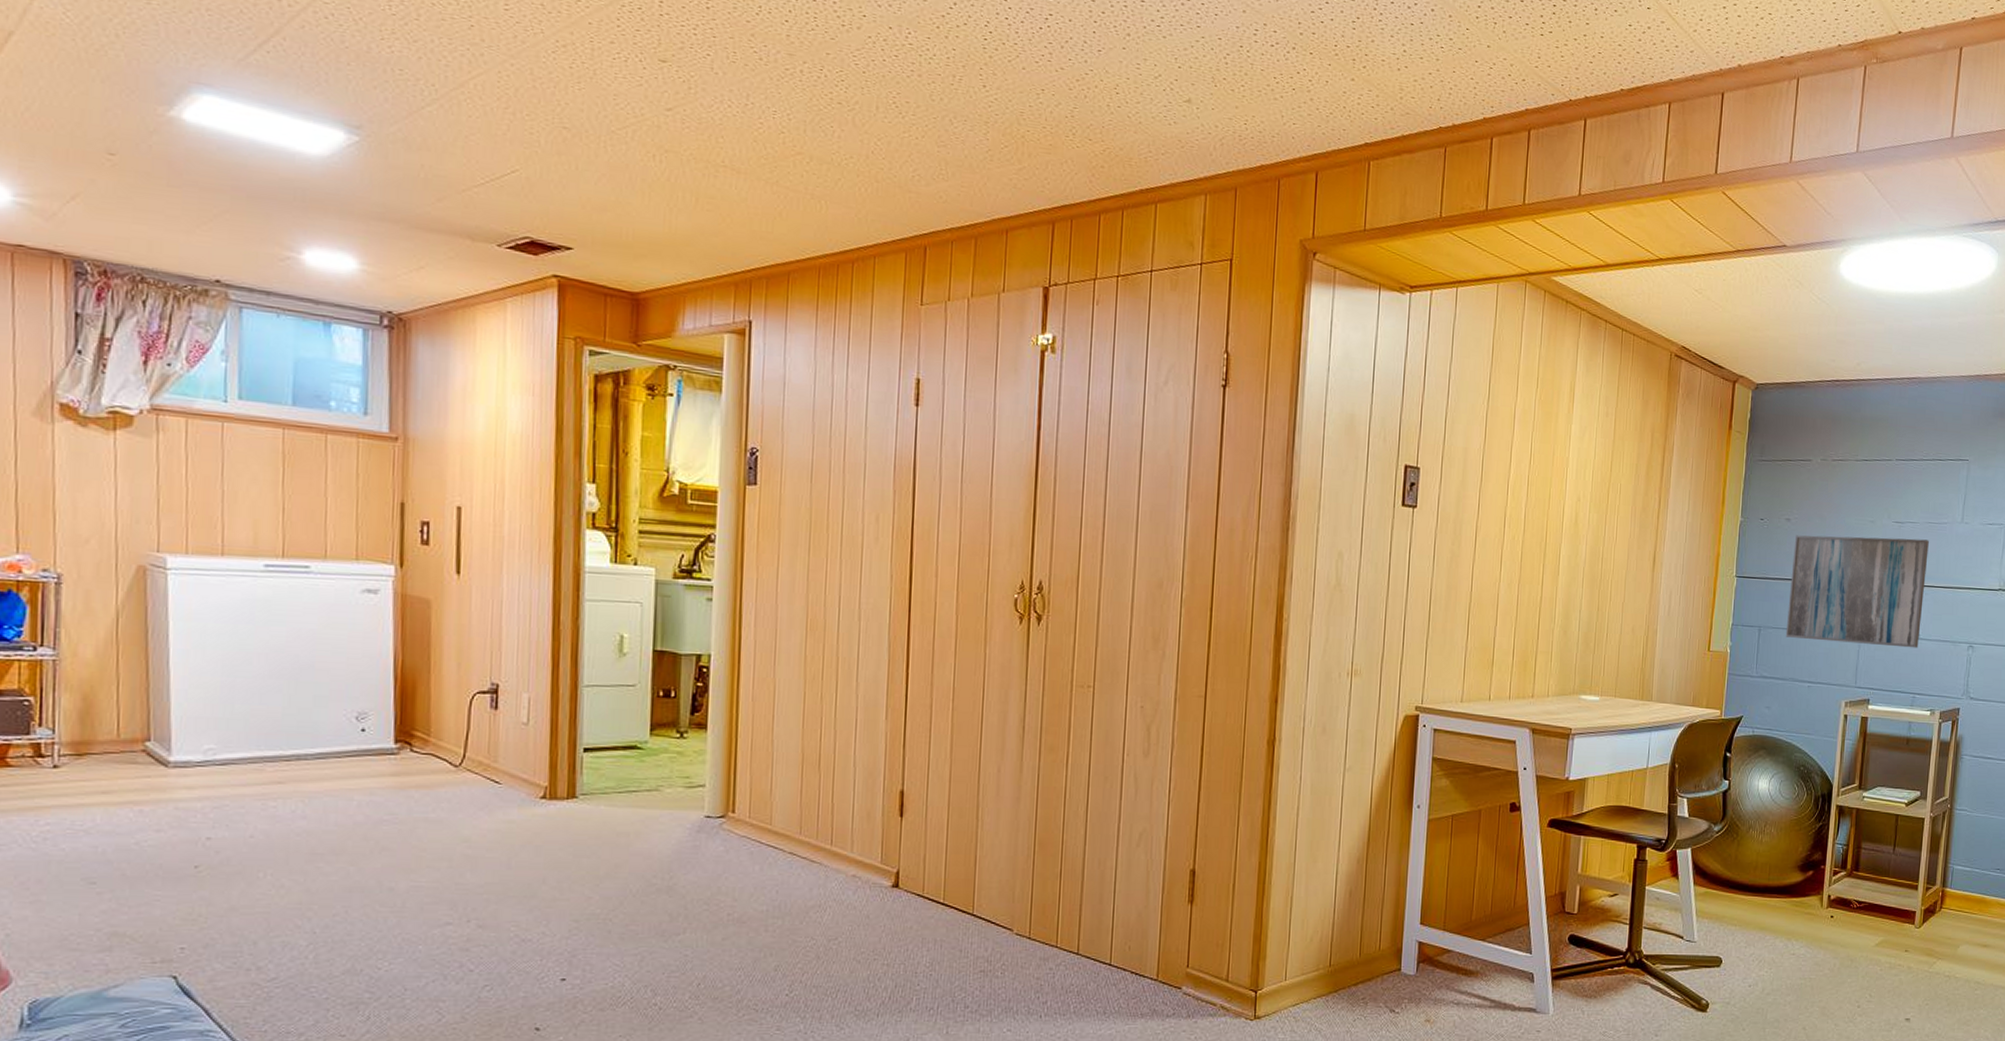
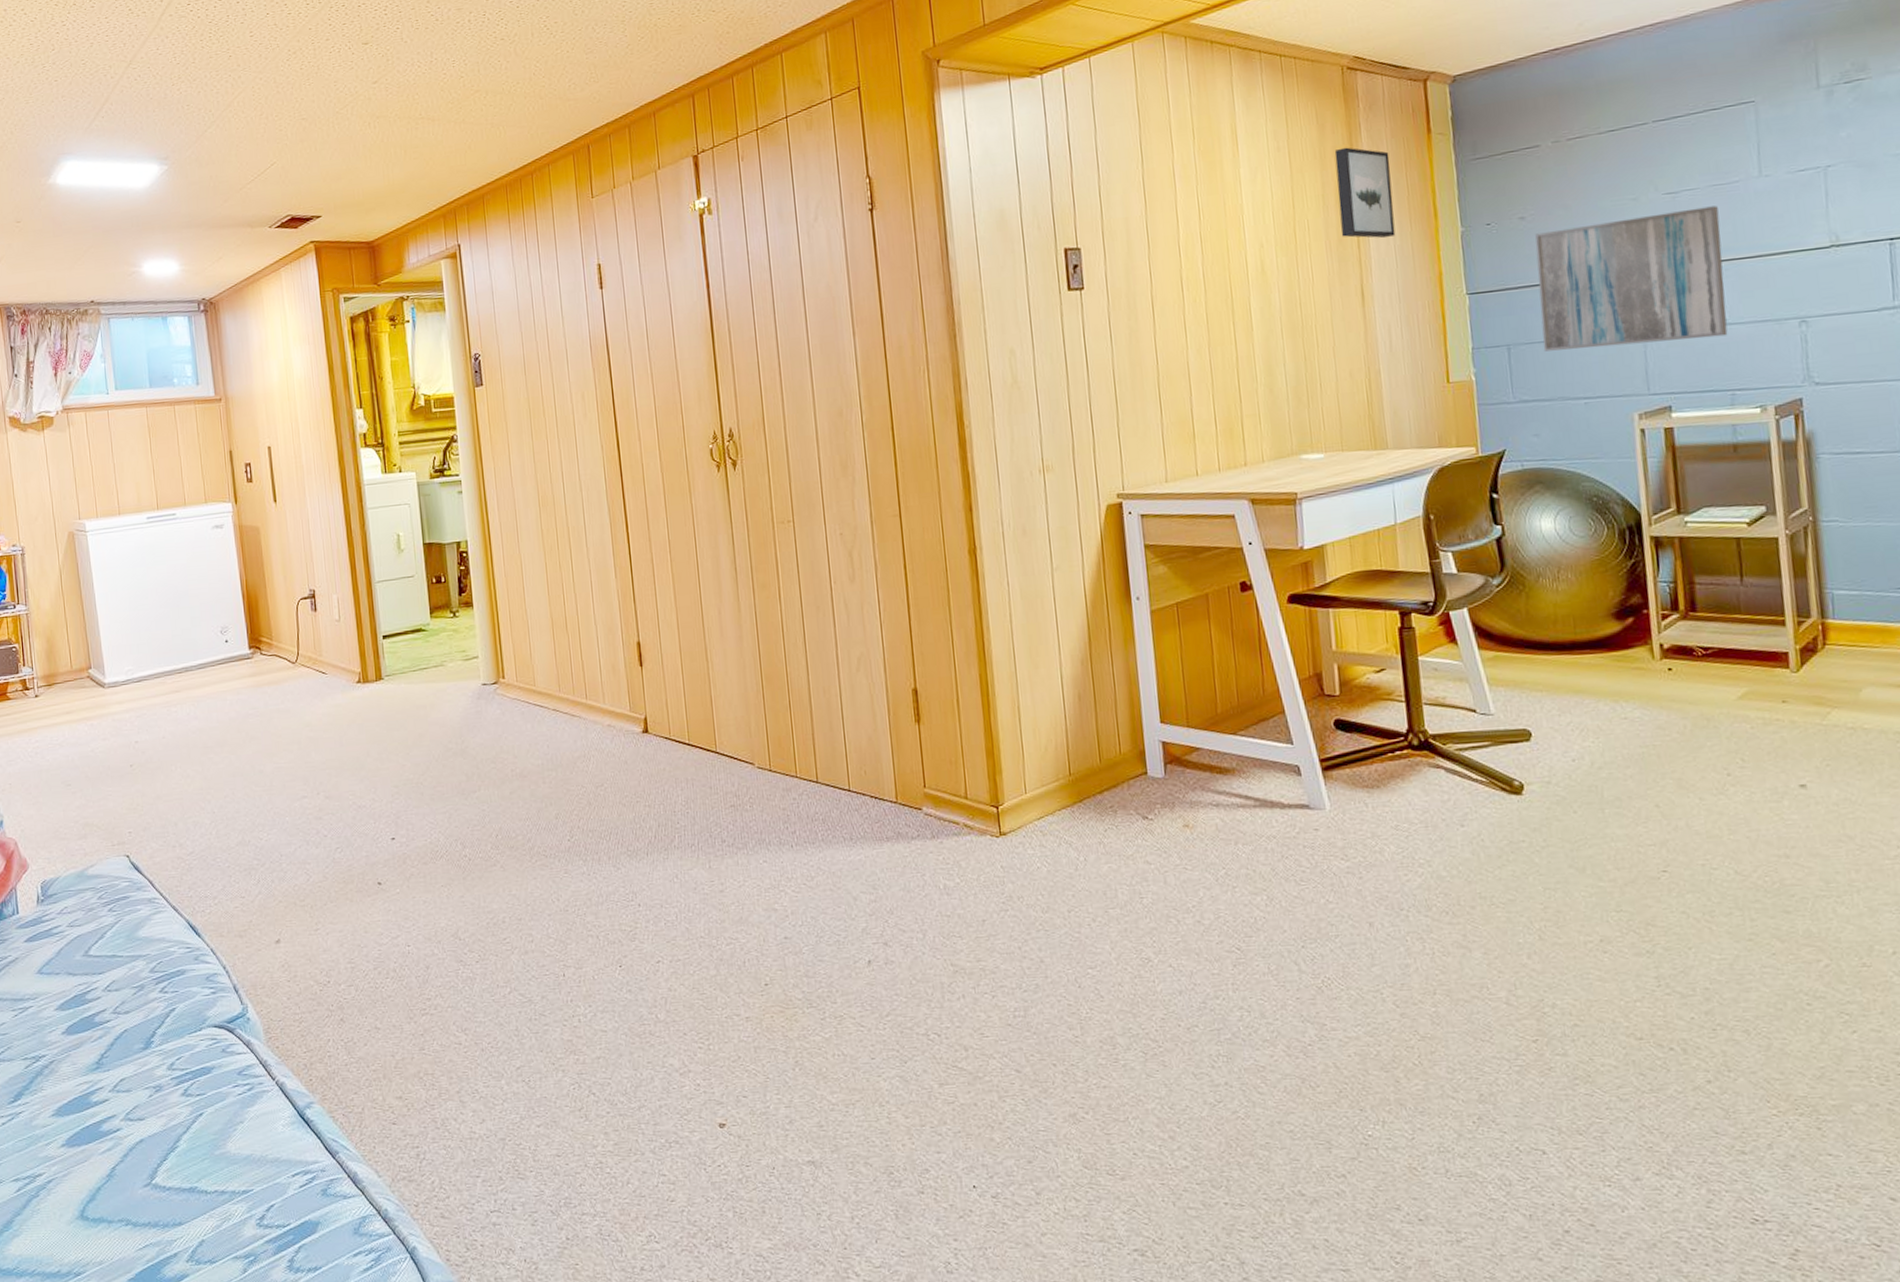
wall art: none [1645,425,1696,514] -> present [1334,147,1396,239]

